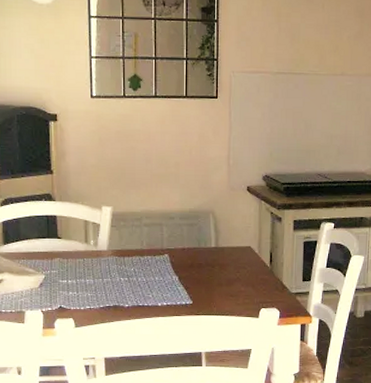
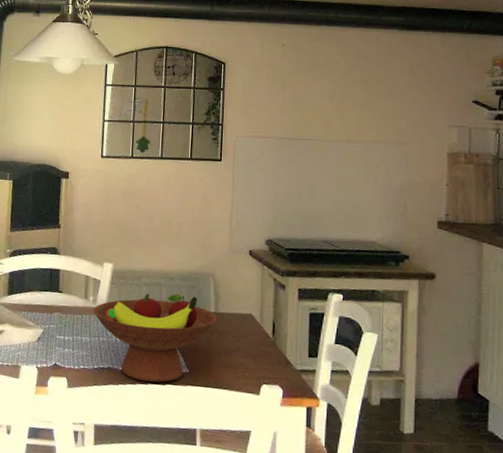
fruit bowl: none [94,232,218,316] -> present [93,293,218,383]

